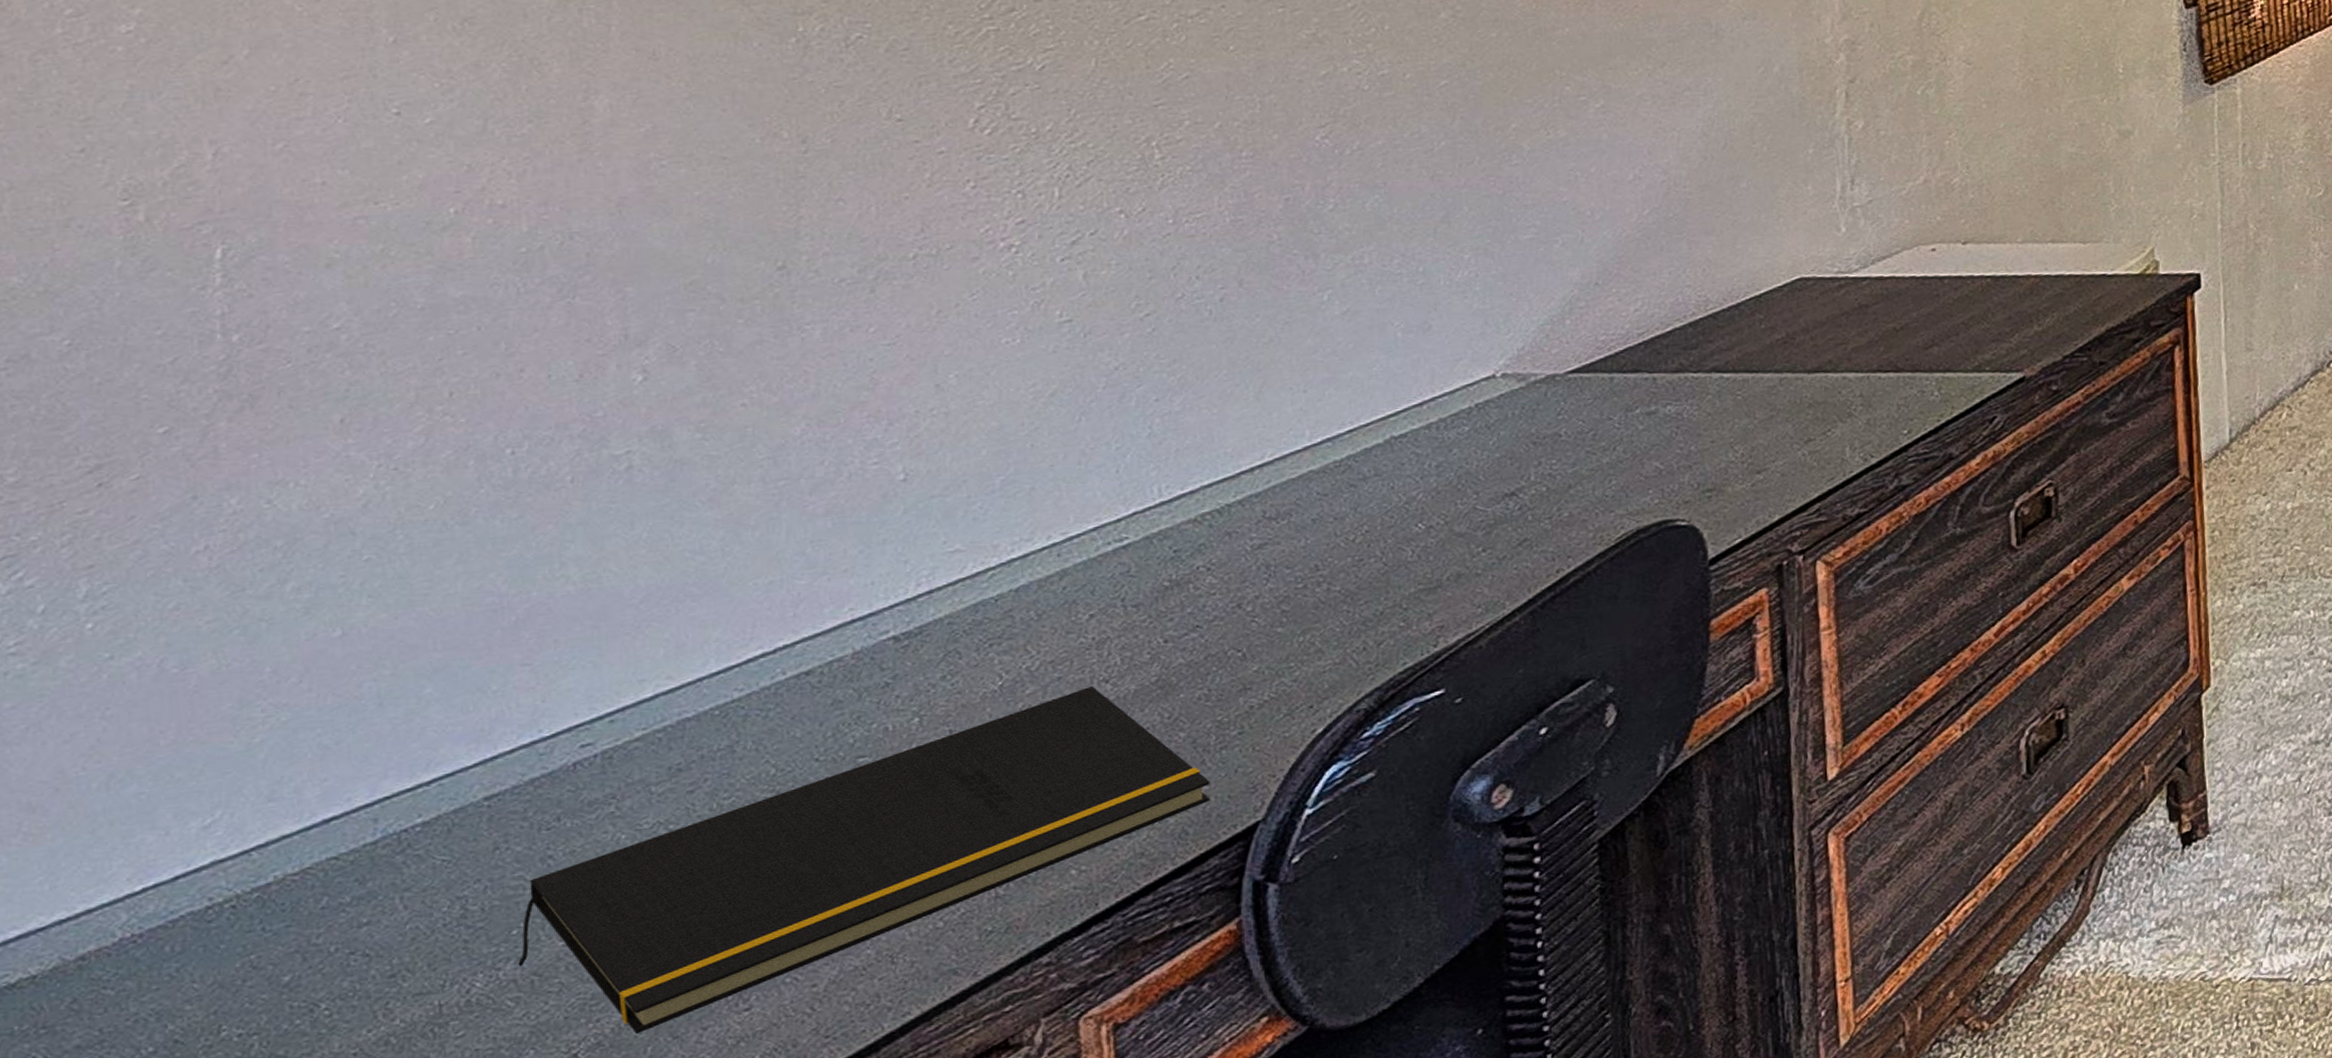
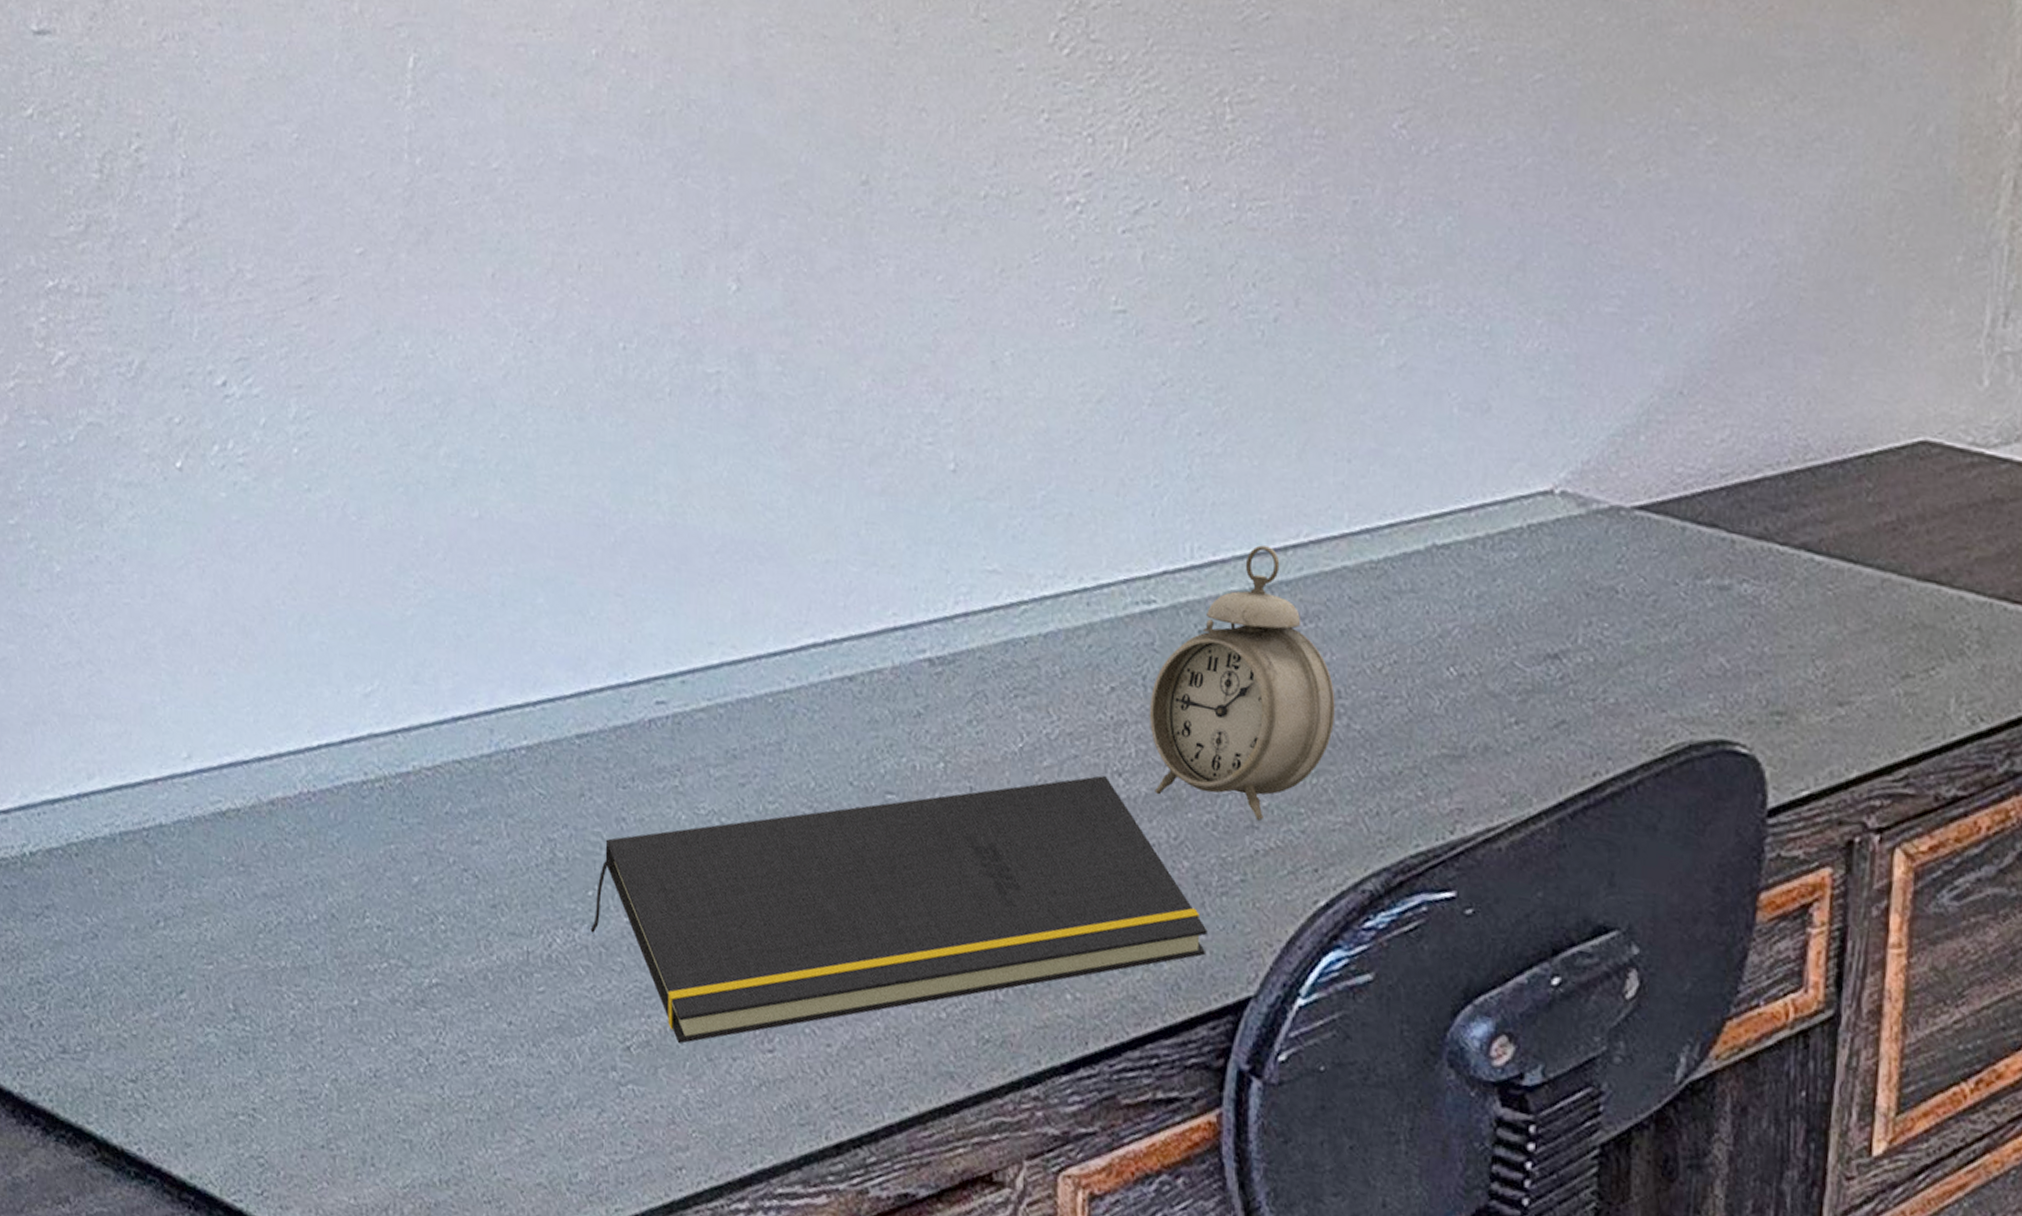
alarm clock: none [1130,471,1315,688] -> present [1149,545,1335,821]

